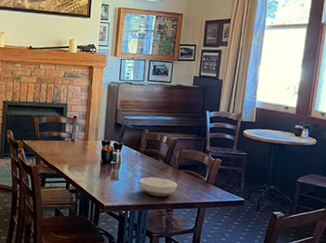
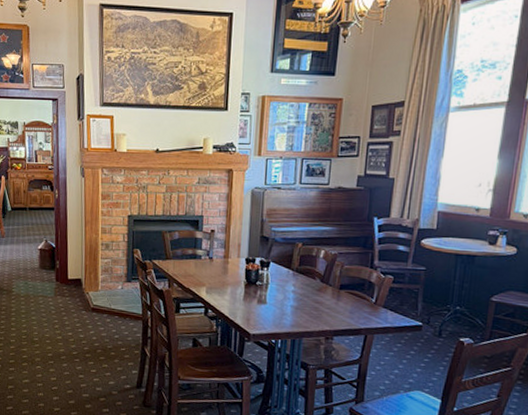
bowl: present [139,176,177,197] -> none [292,299,338,323]

